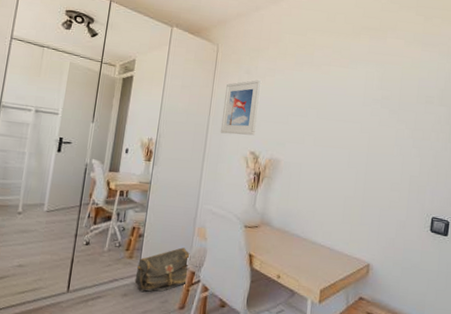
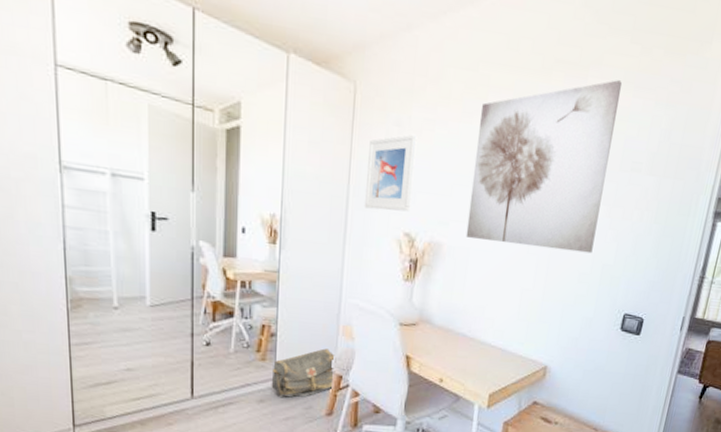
wall art: none [298,39,413,167] -> present [465,80,623,254]

